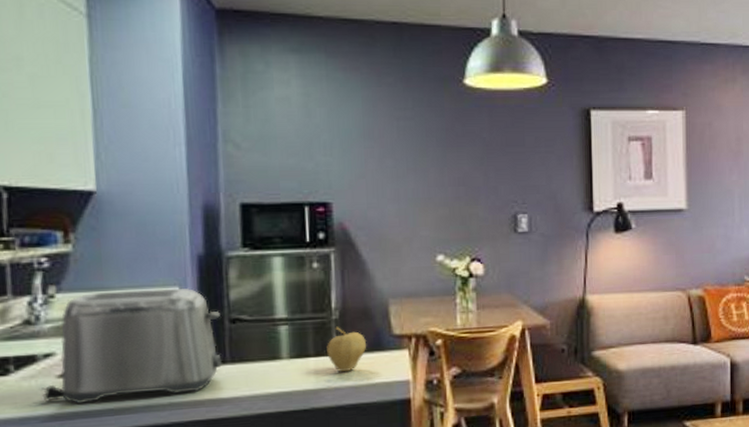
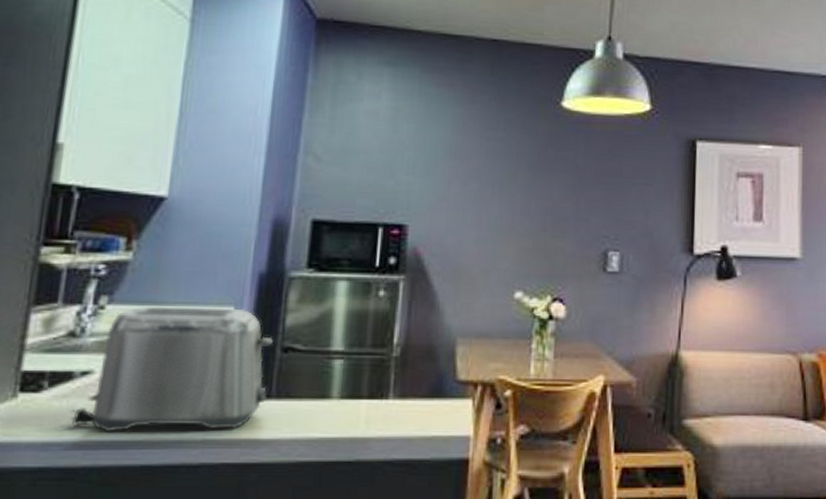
fruit: present [327,326,367,373] -> none [382,365,428,420]

